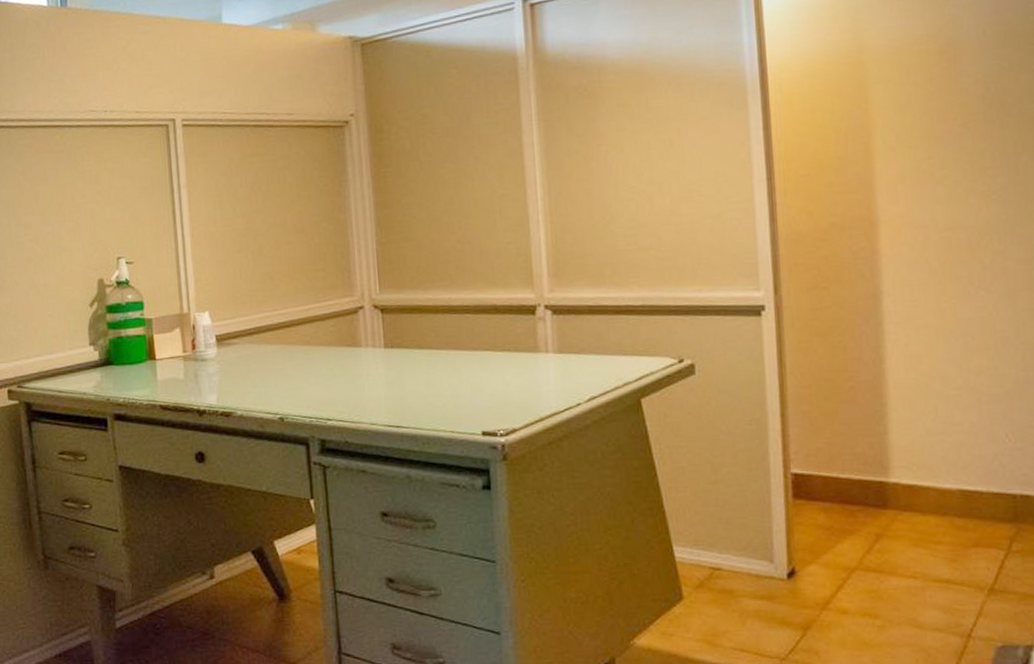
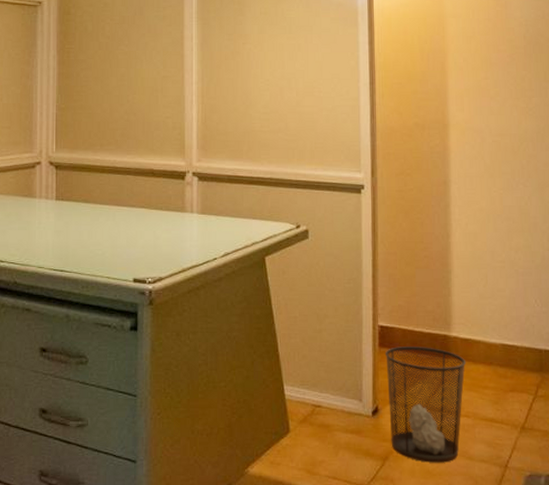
waste bin: none [800,496,911,632] -> present [384,346,466,463]

